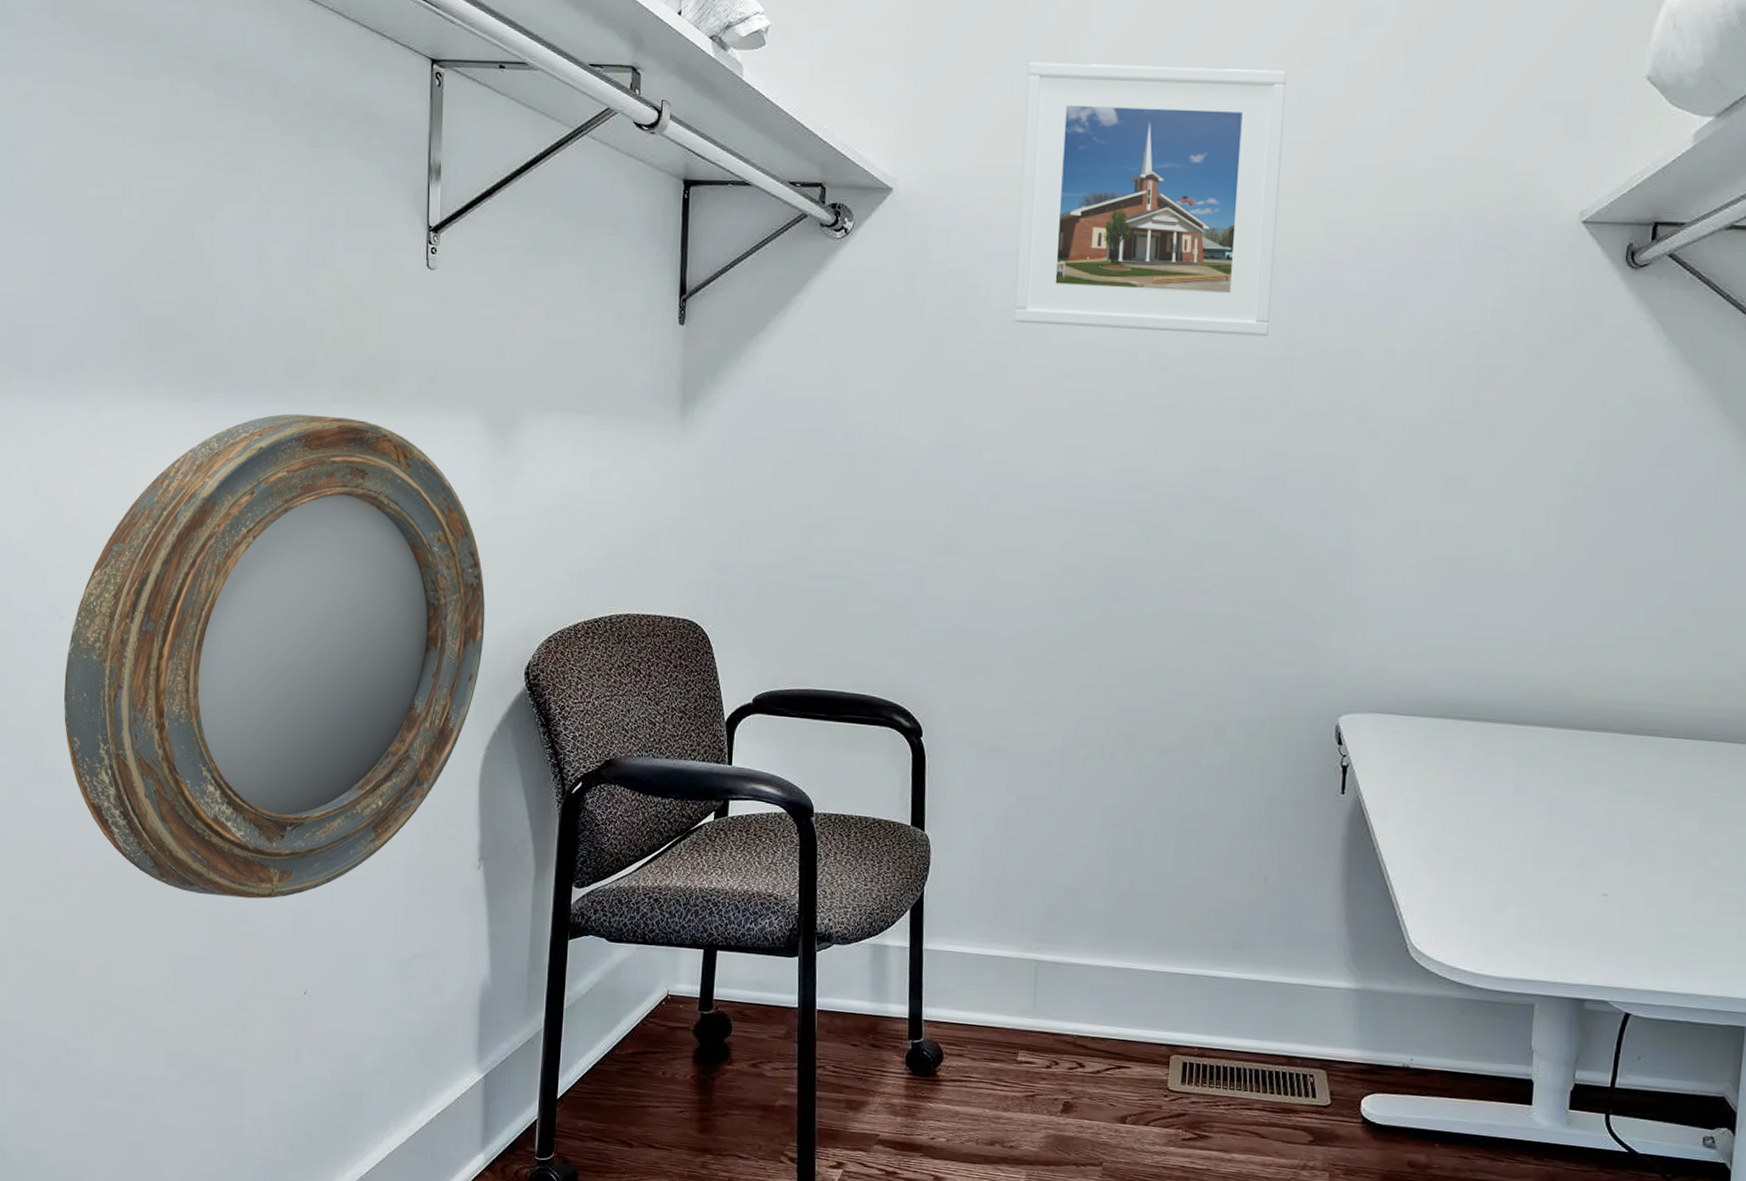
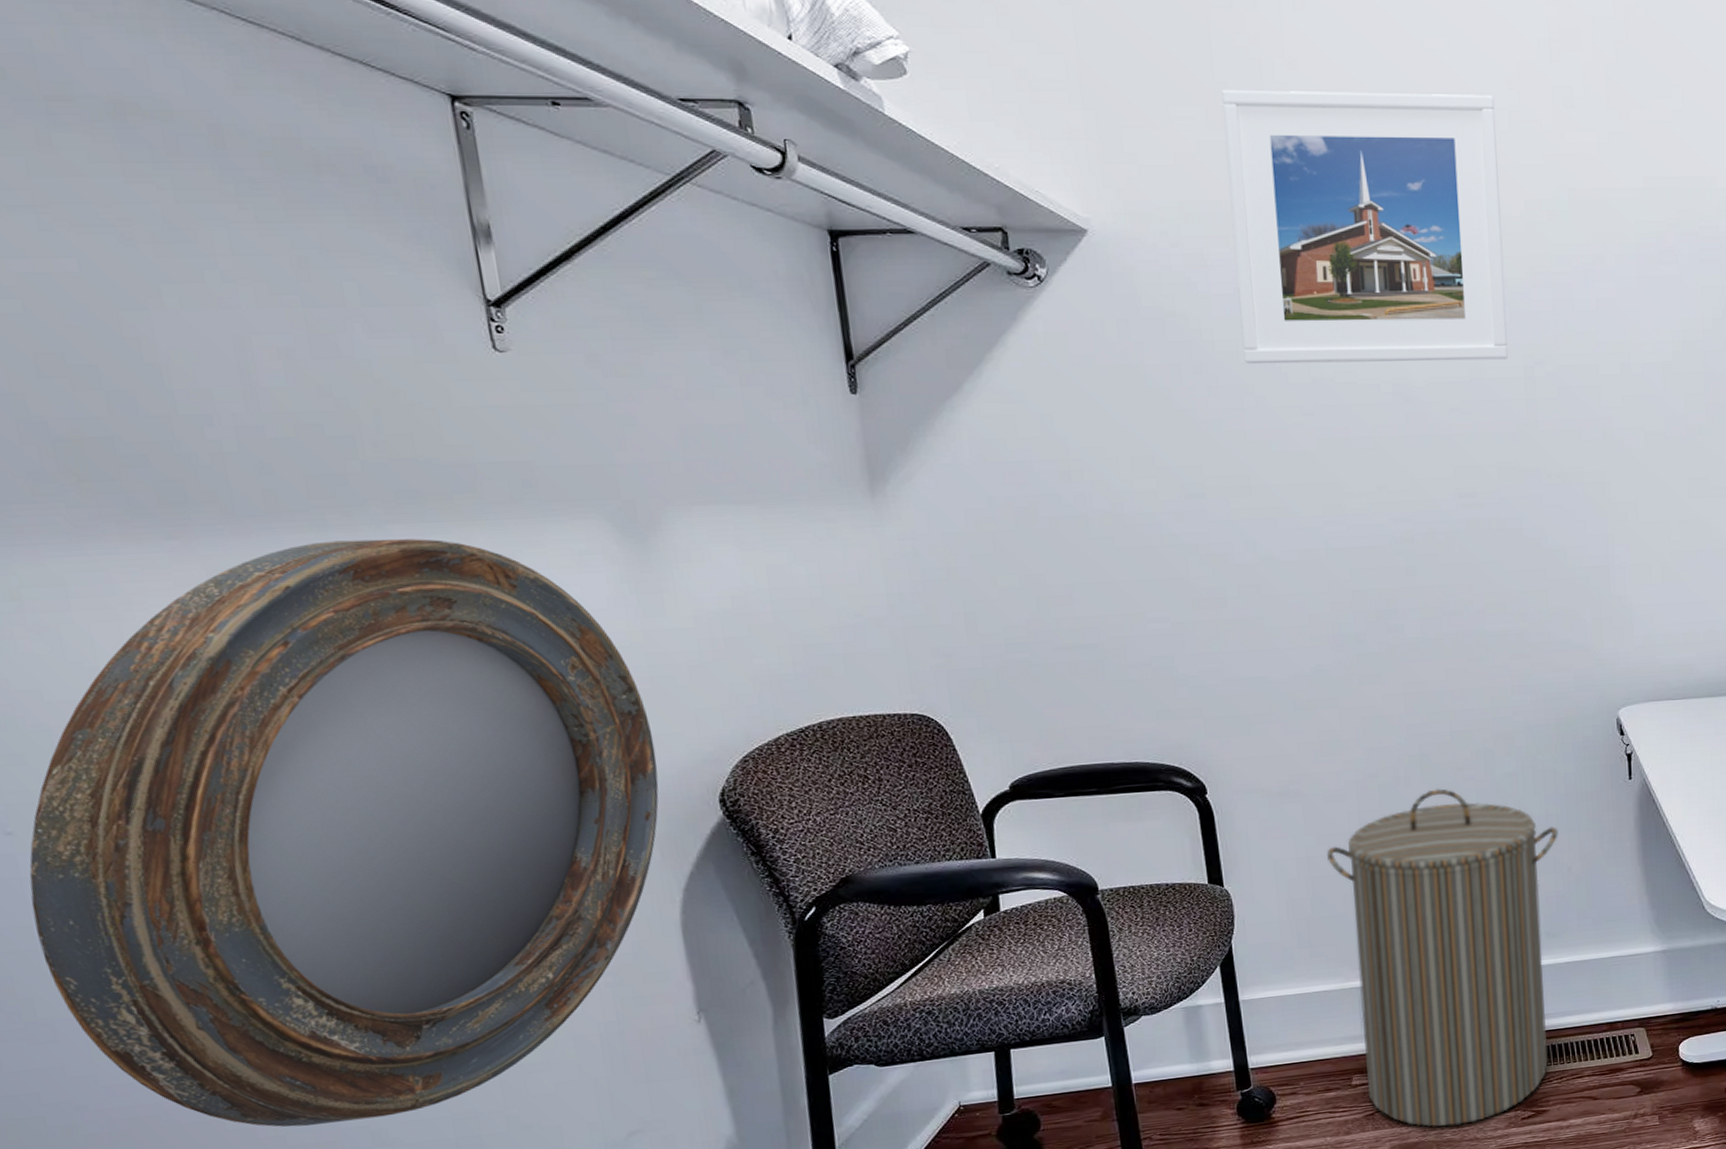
laundry hamper: none [1024,769,1259,1131] -> present [1327,788,1558,1127]

